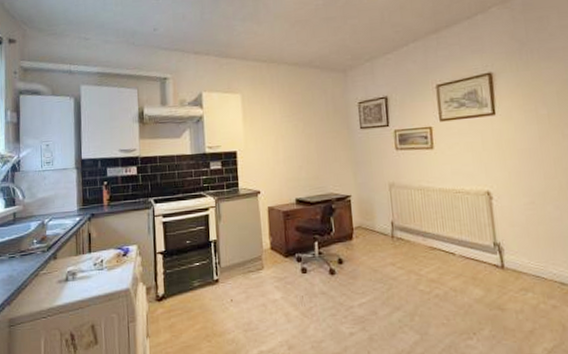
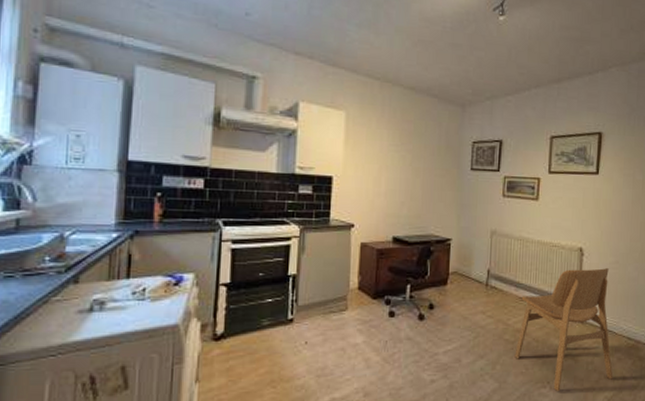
dining chair: none [430,210,551,344] -> present [514,268,613,392]

